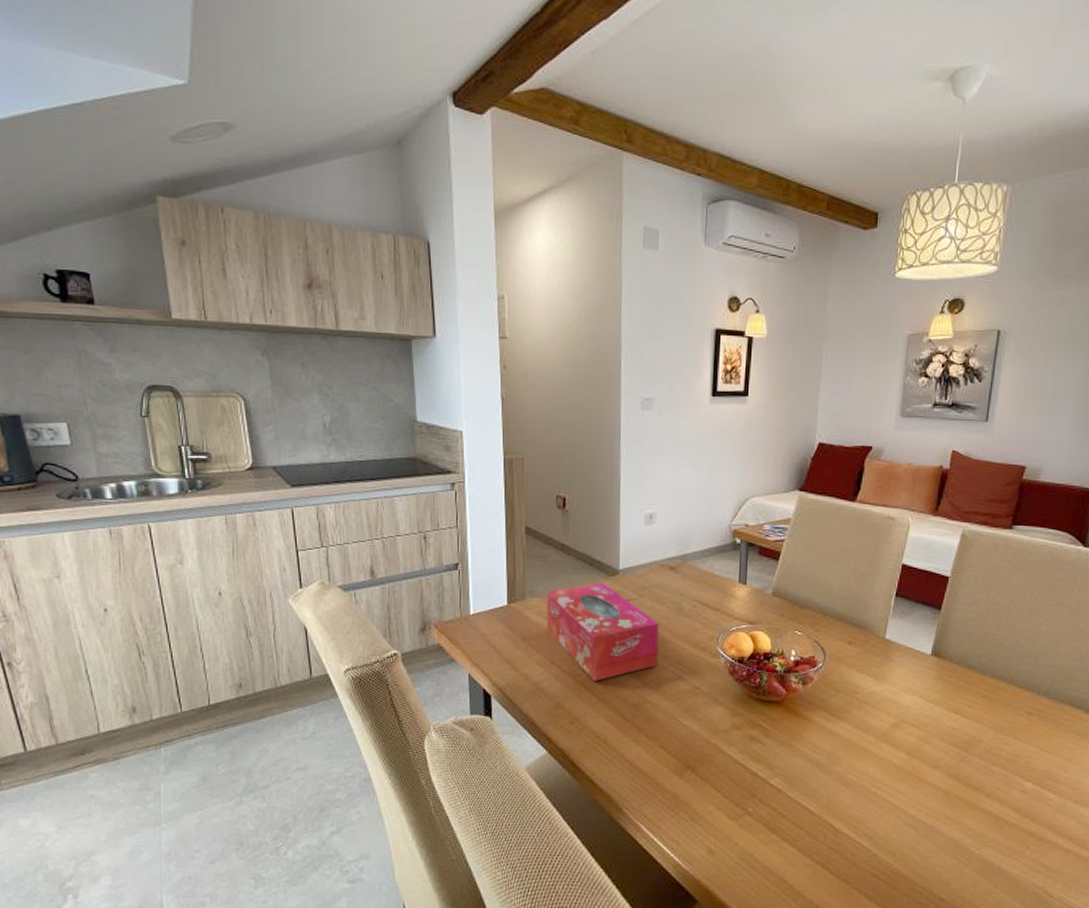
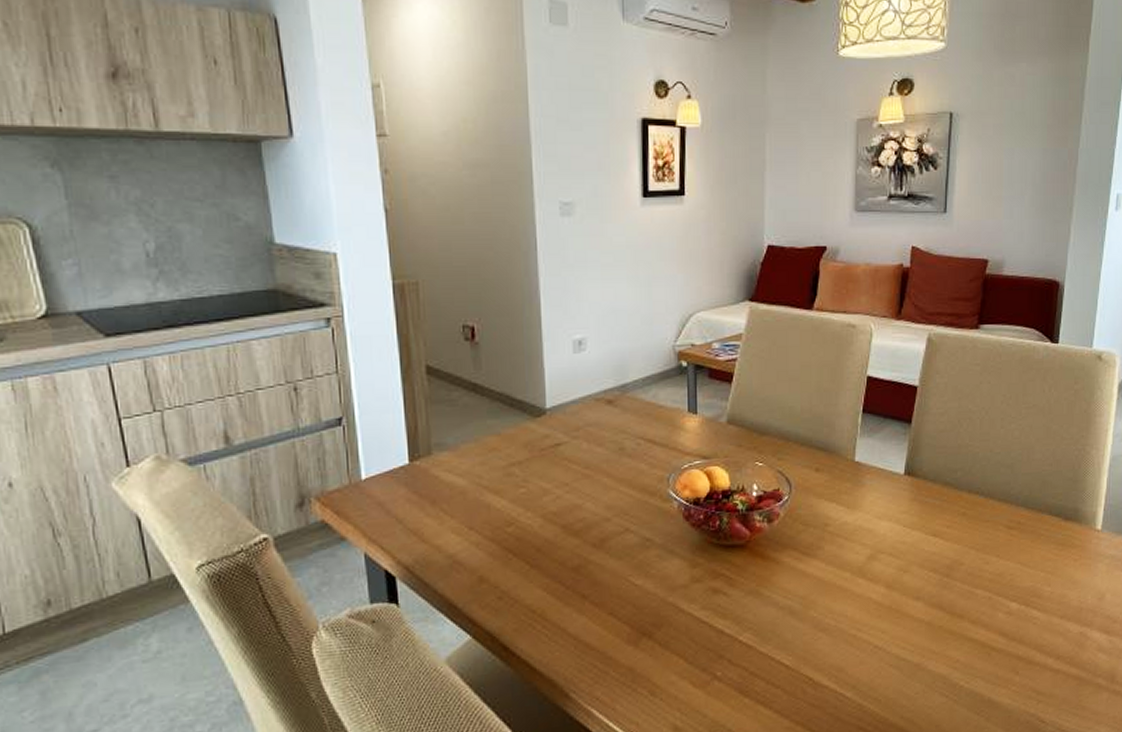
tissue box: present [546,583,659,681] -> none [457,426,600,545]

